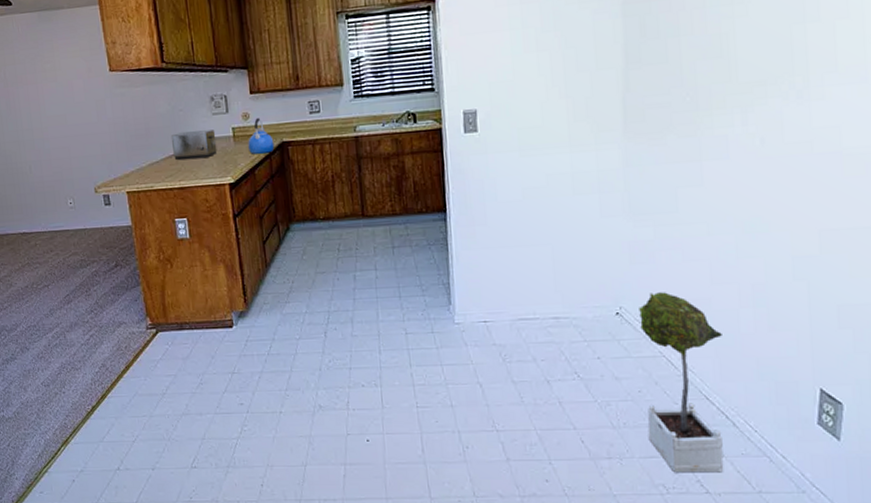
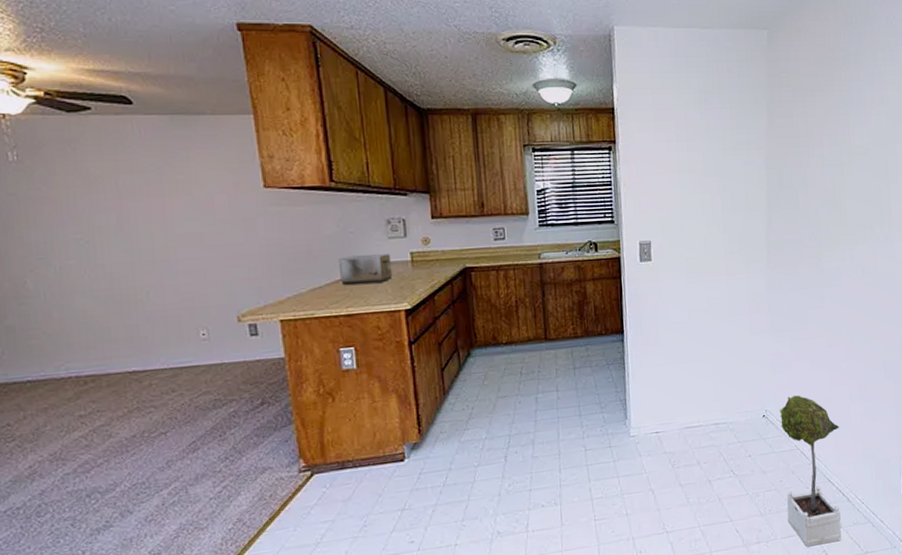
kettle: present [248,118,275,154] -> none [427,243,457,280]

